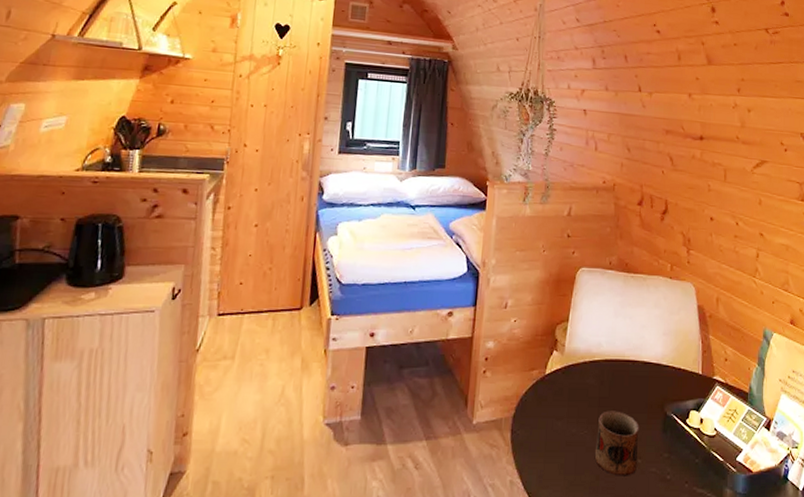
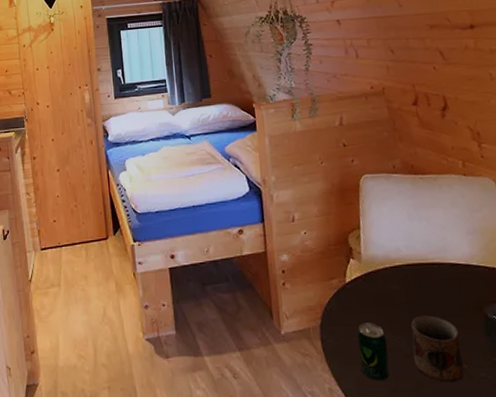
beverage can: none [544,415,574,475] -> present [357,323,390,382]

